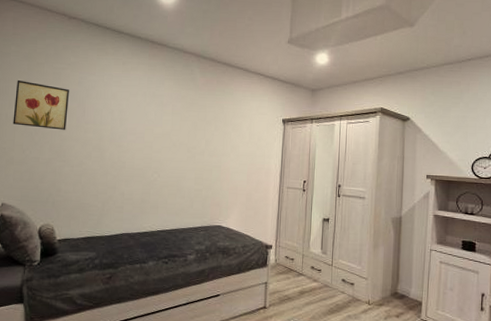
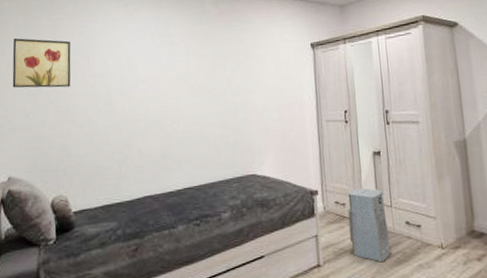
air purifier: none [294,247,327,310] -> present [348,188,391,263]

